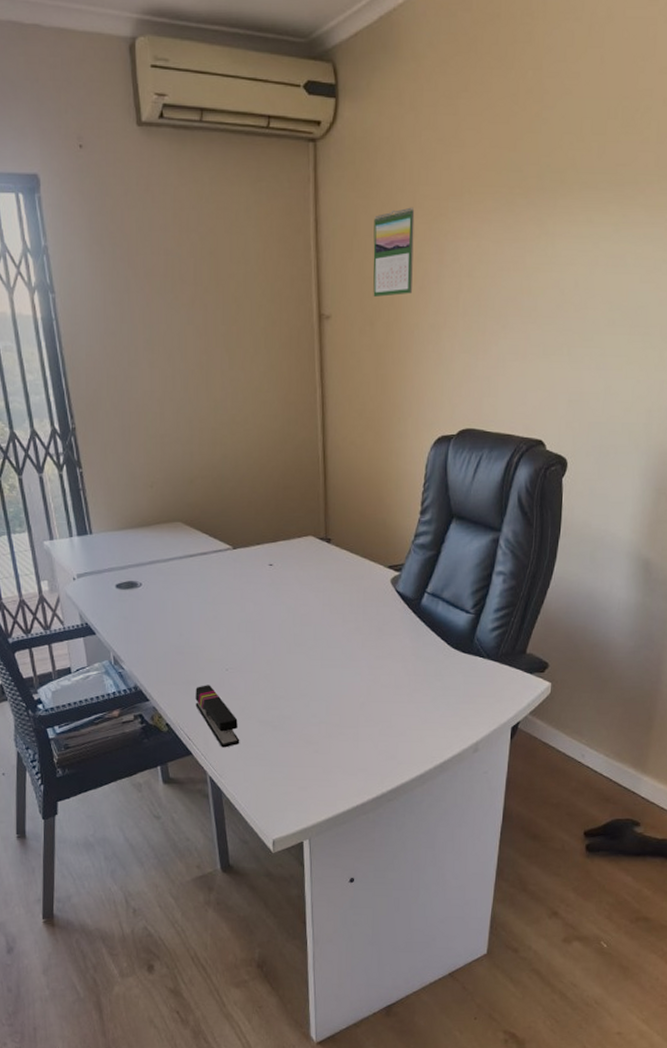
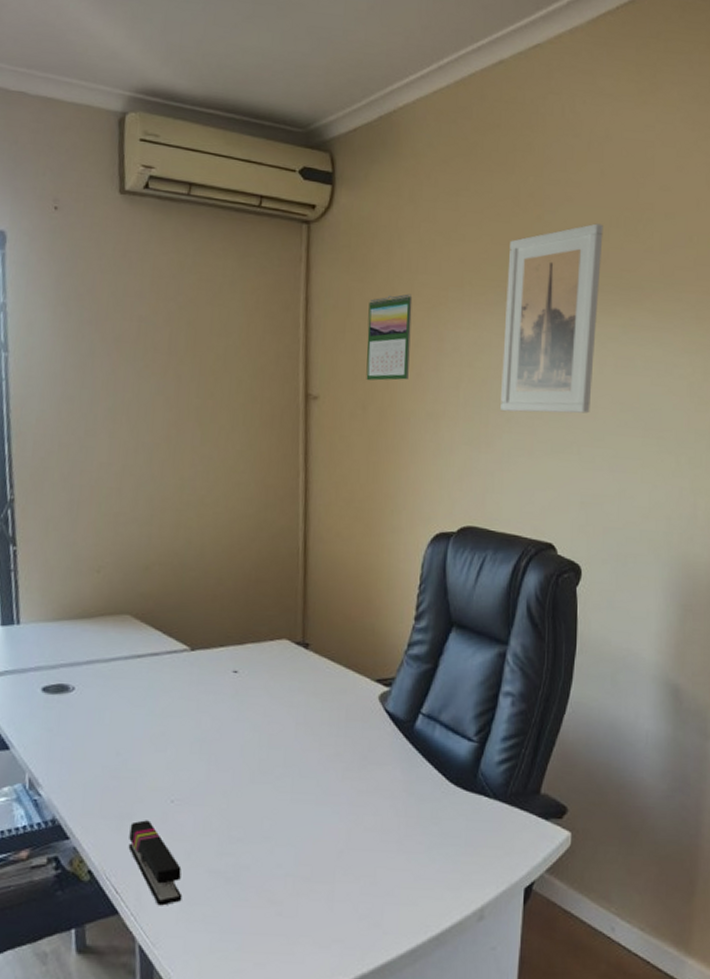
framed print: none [497,116,601,319] -> present [500,223,603,414]

